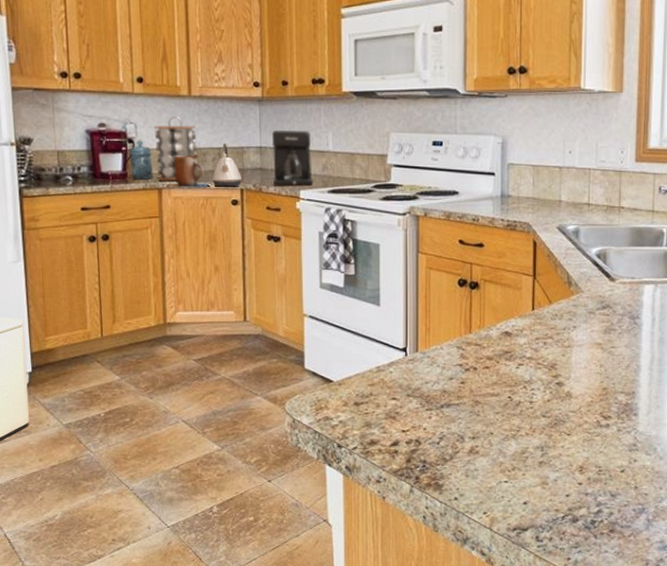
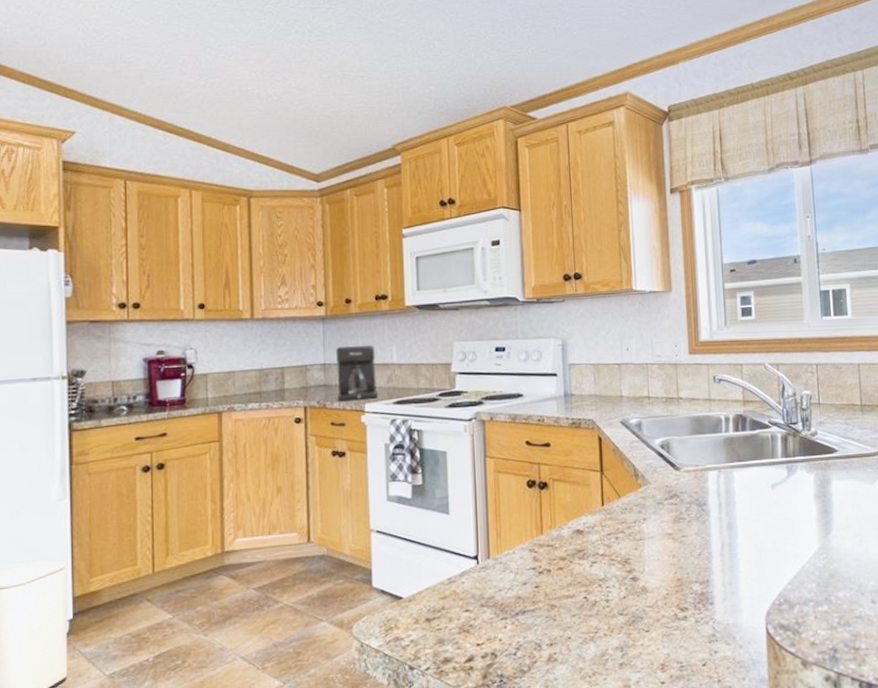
canister: present [129,140,153,180] -> none [188,365,213,405]
spice rack: present [153,115,200,181] -> none [214,338,262,405]
ceramic jug: present [167,154,210,189] -> none [228,375,272,412]
kettle: present [212,144,242,187] -> none [274,363,305,406]

